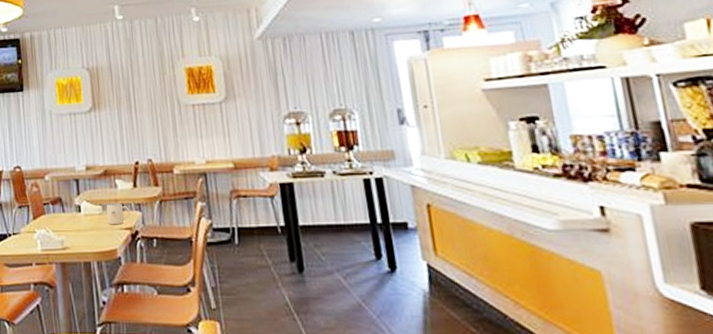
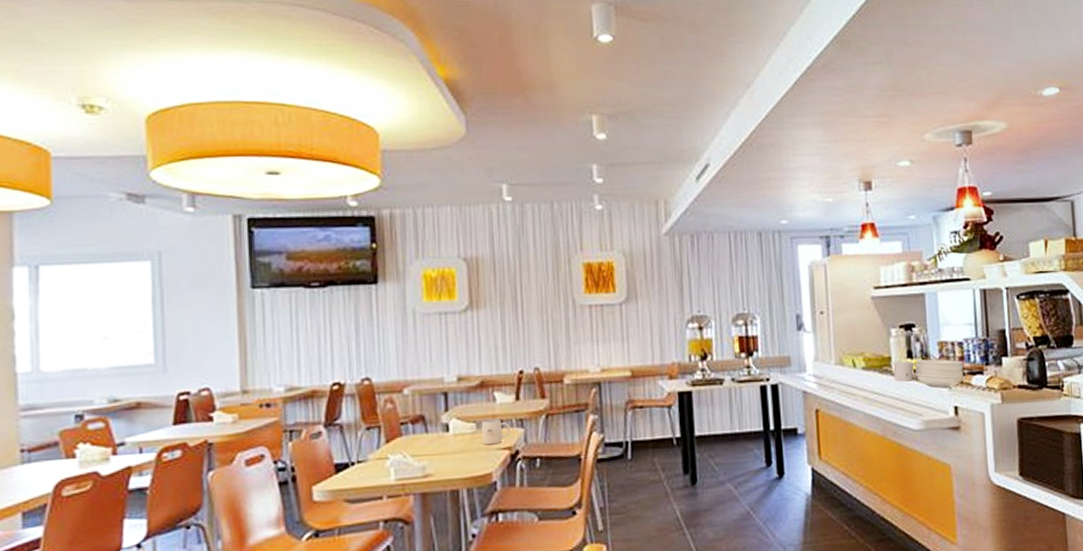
mug: none [515,155,548,178] -> present [893,360,919,382]
bowl: none [545,154,609,187] -> present [916,359,964,389]

